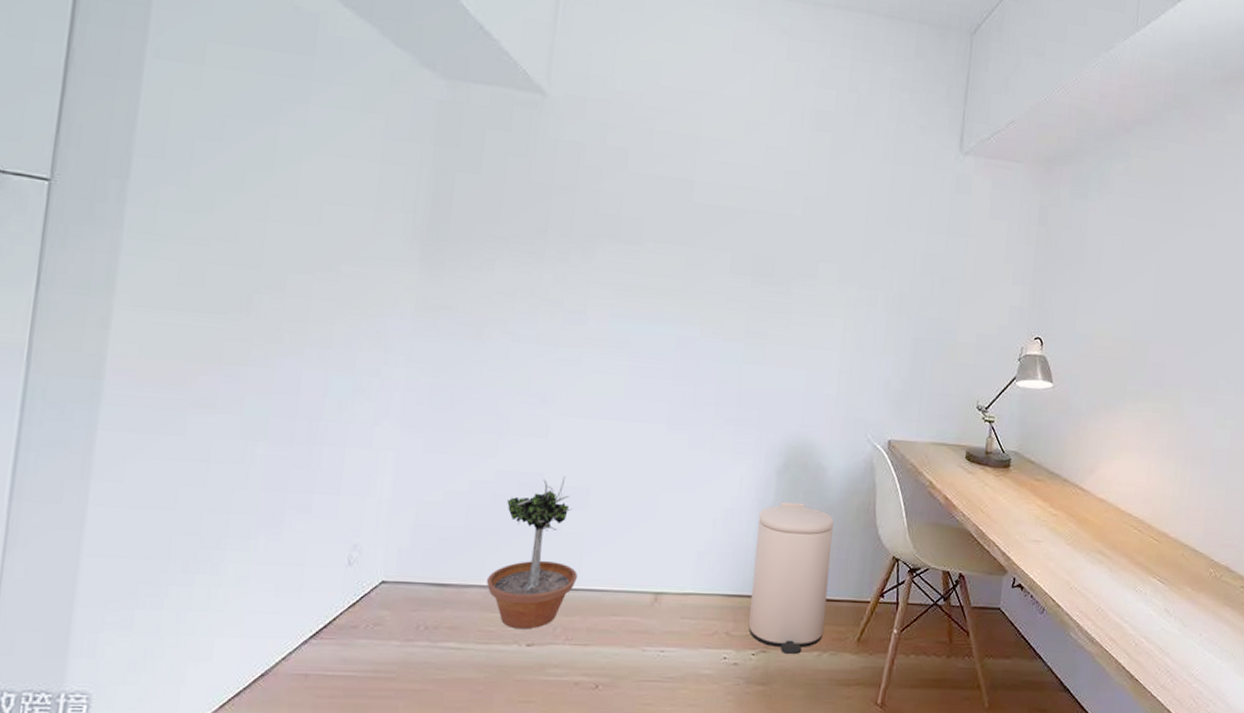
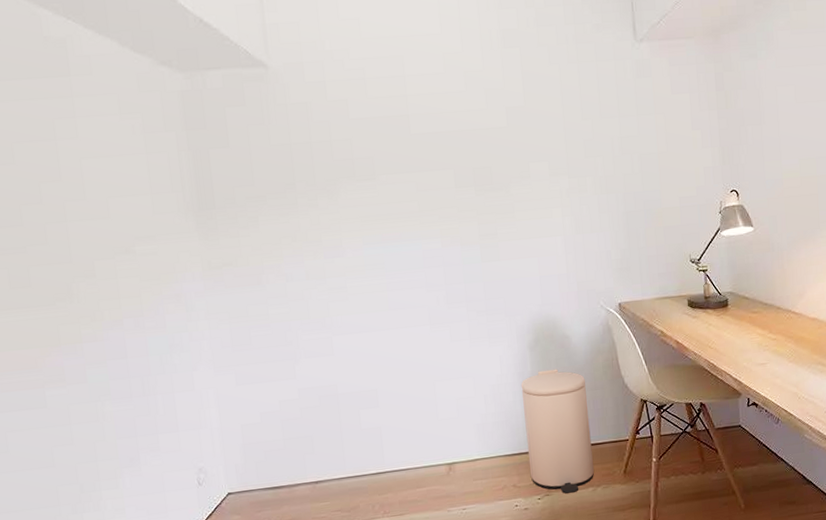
potted tree: present [486,476,577,629] -> none [310,383,383,512]

